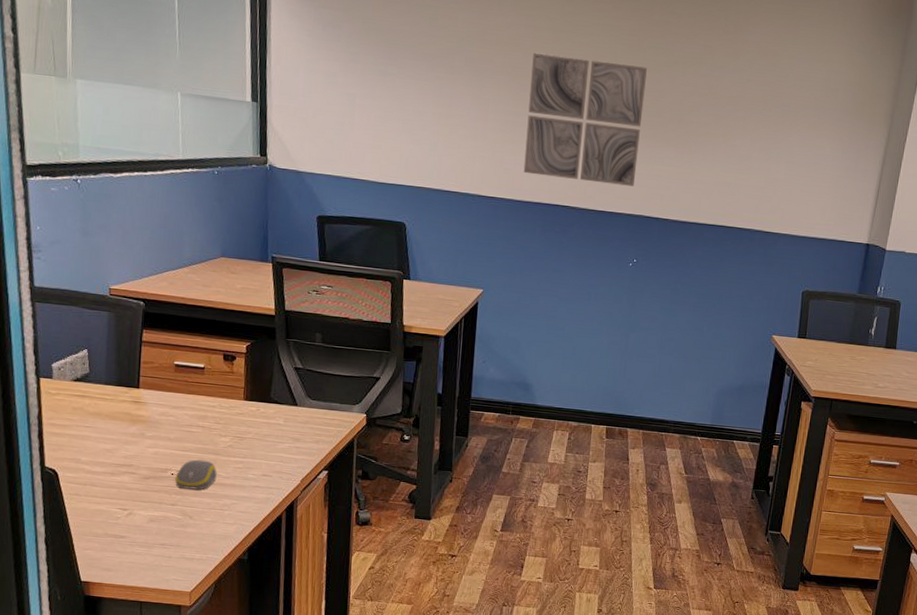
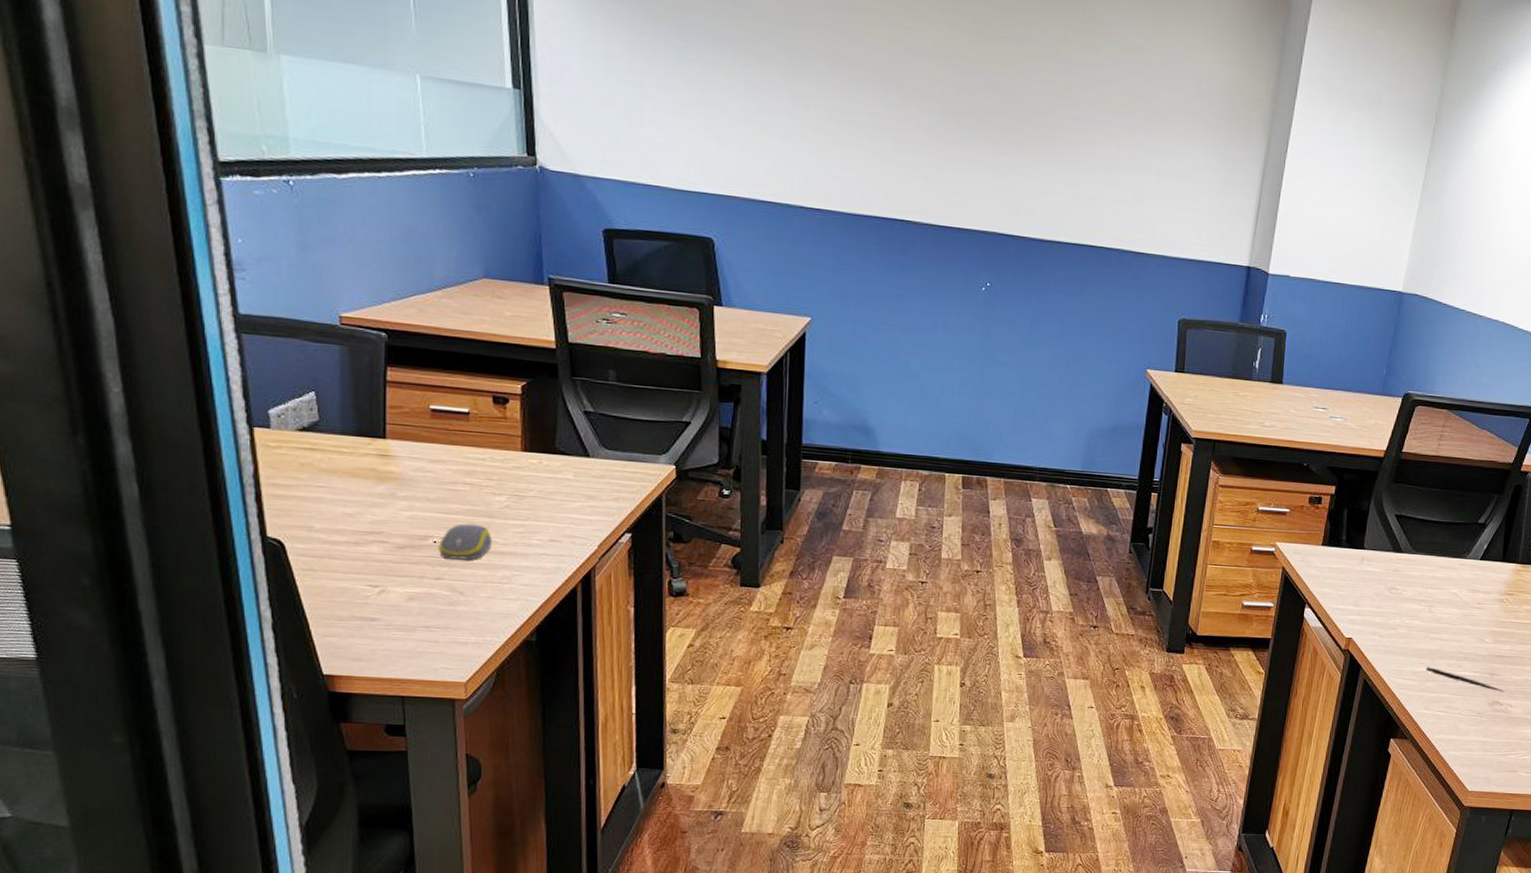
wall art: present [523,52,647,187] -> none [853,38,994,199]

